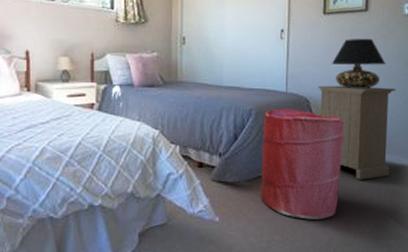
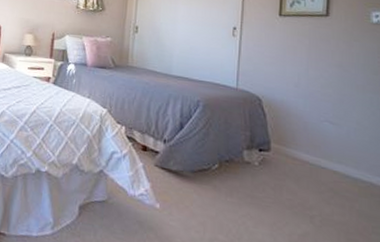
laundry hamper: present [261,108,344,220] -> none [205,103,300,228]
nightstand: present [317,85,395,180] -> none [271,85,361,193]
table lamp: present [332,38,386,88] -> none [288,42,350,95]

